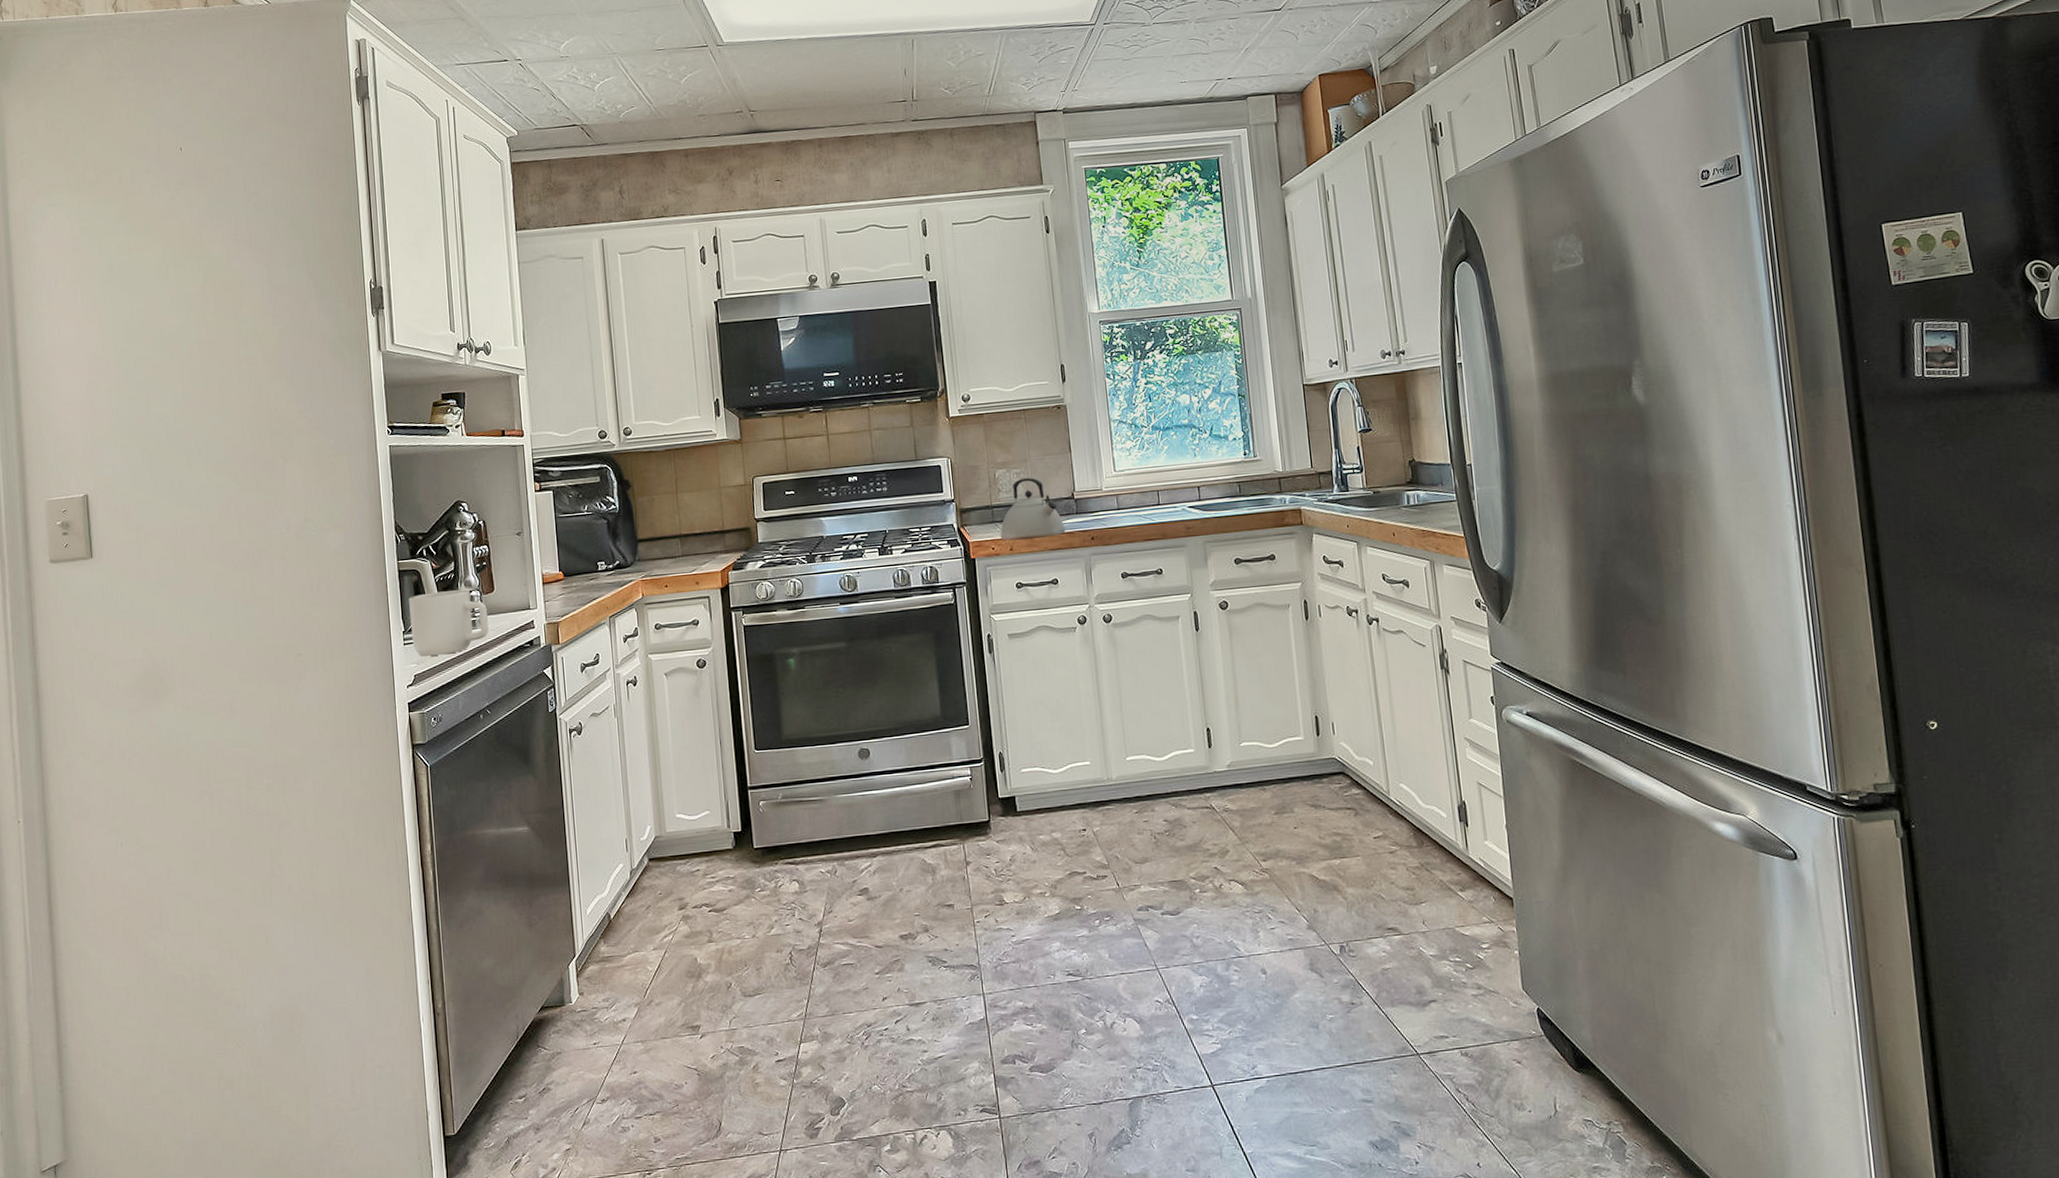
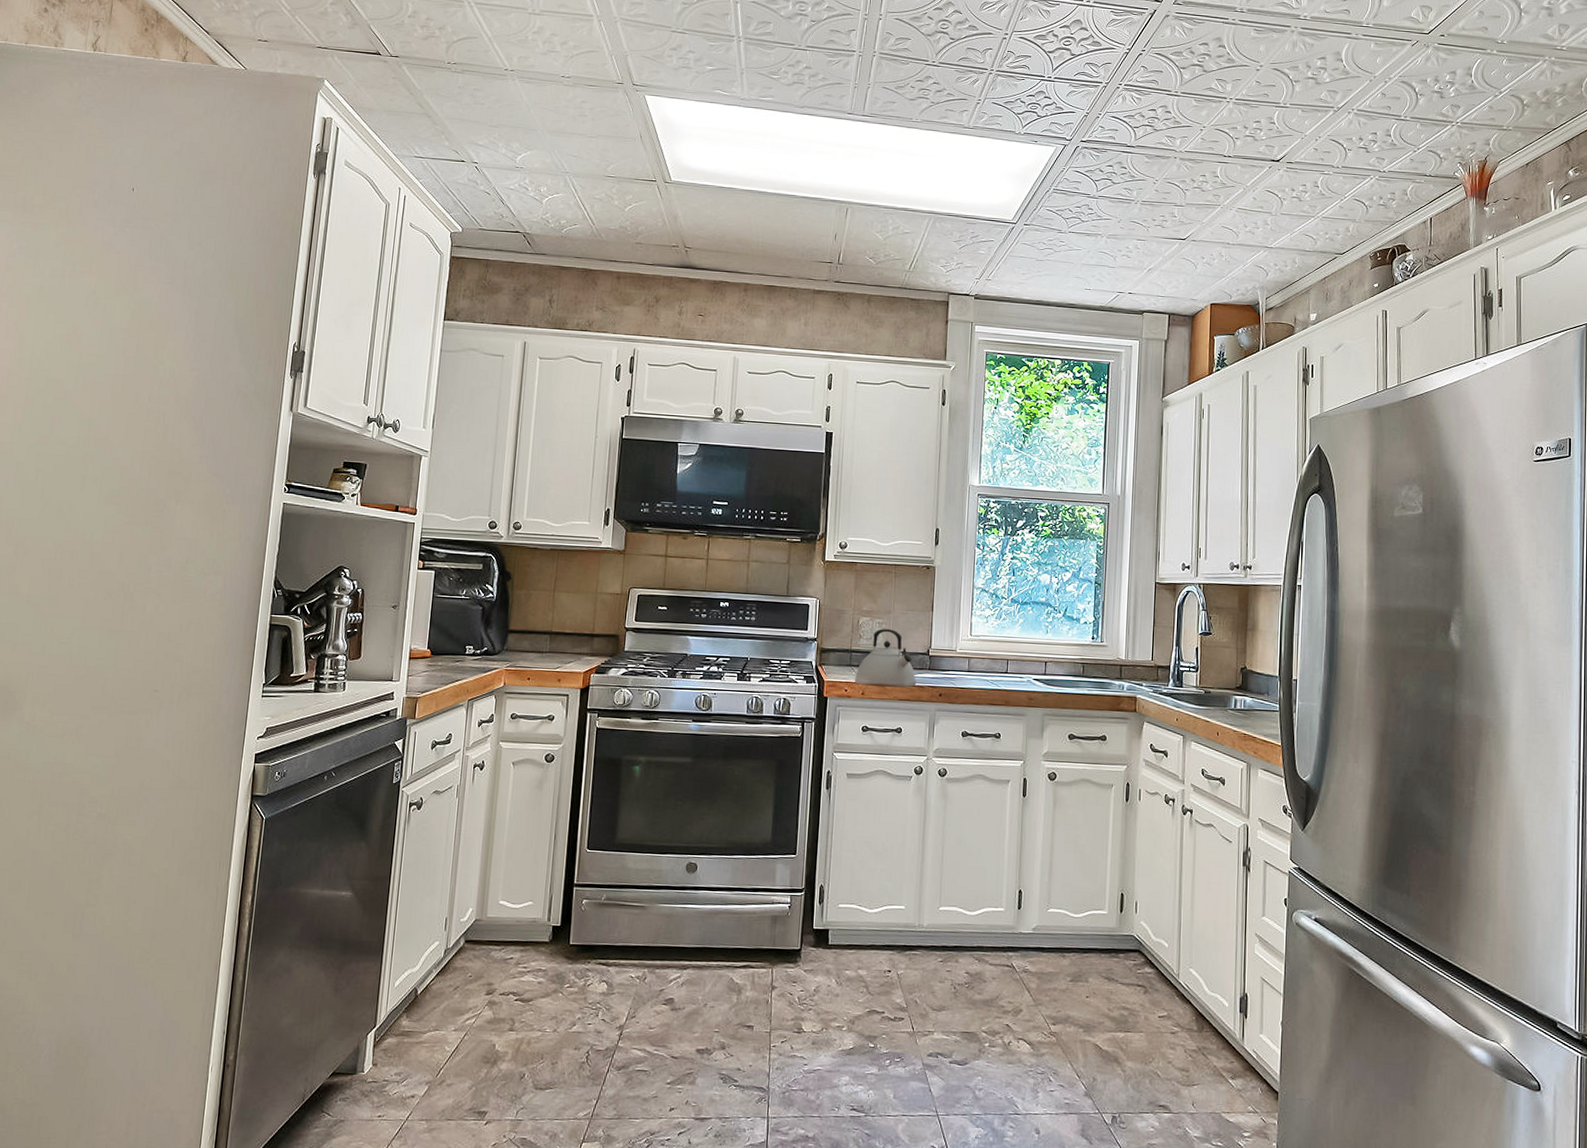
mug: present [409,589,489,657] -> none [270,650,351,712]

